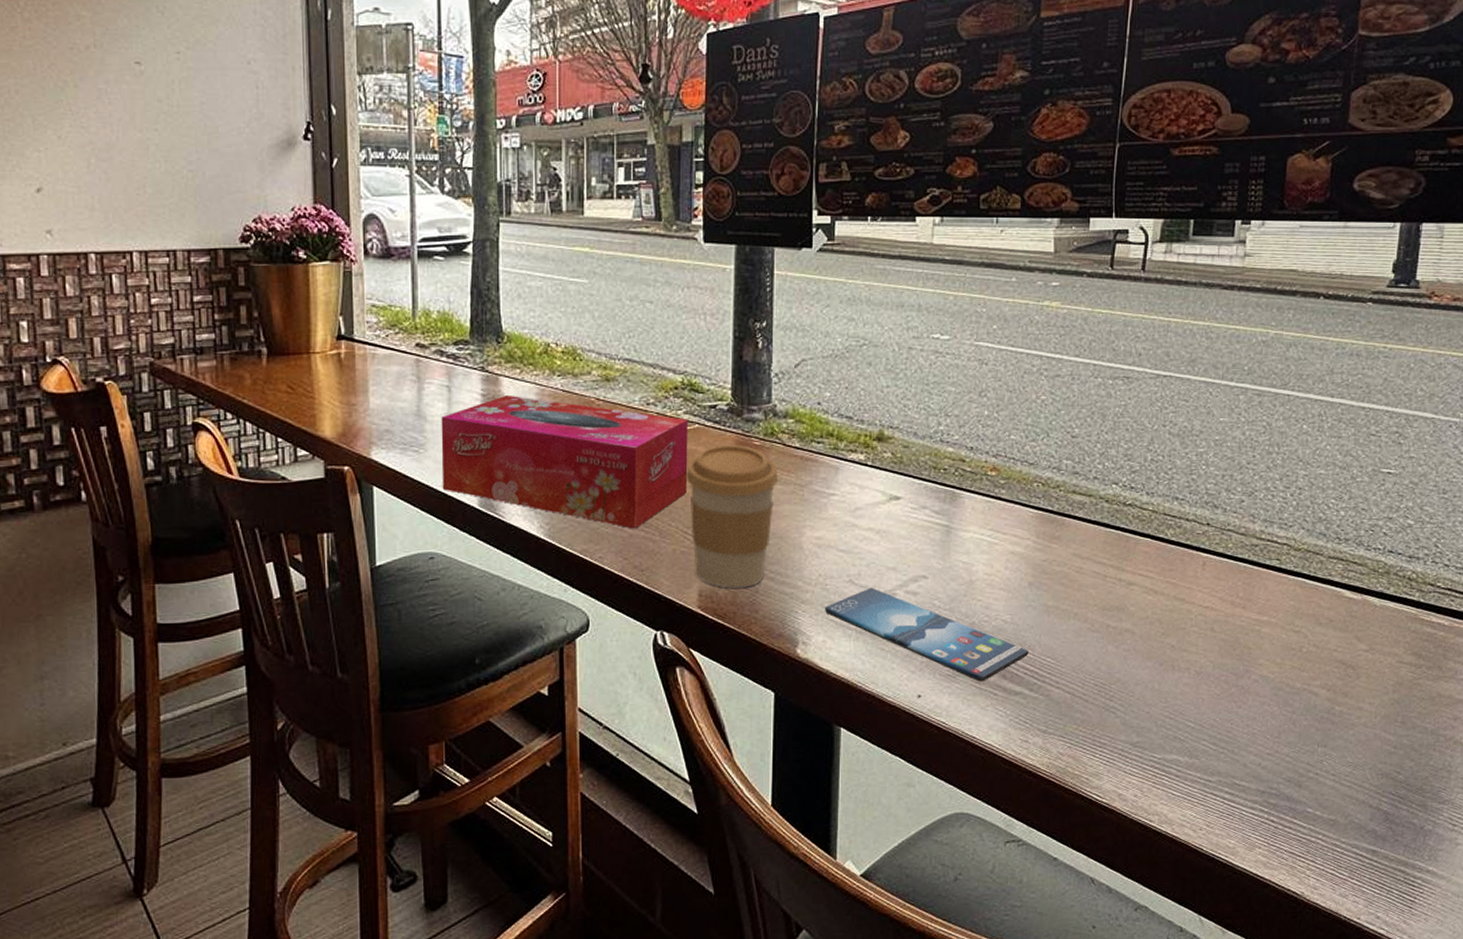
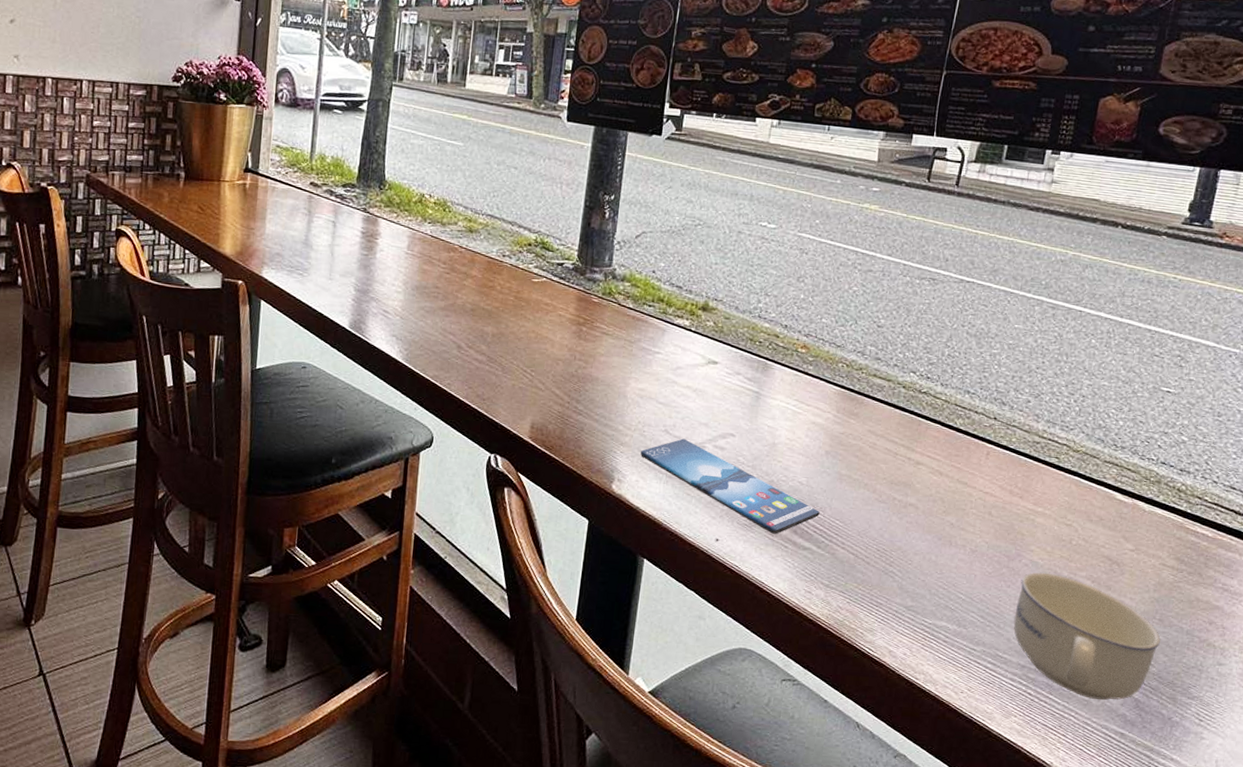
tissue box: present [441,394,688,529] -> none [320,234,537,363]
coffee cup: present [686,444,779,588] -> none [530,298,612,425]
cup: none [1248,686,1405,818] -> present [1013,572,1161,700]

